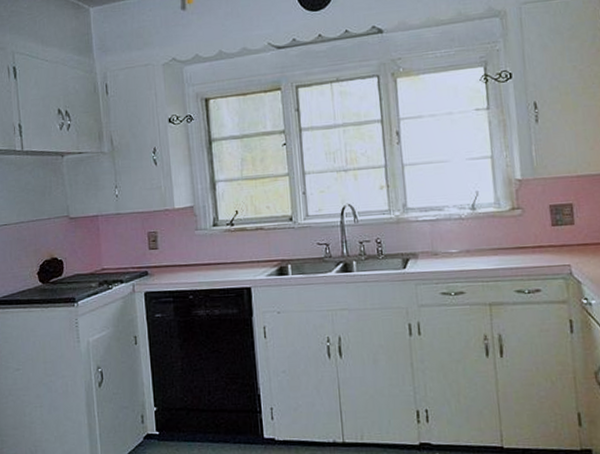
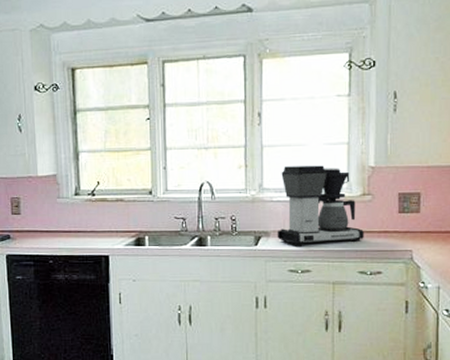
coffee maker: none [425,181,518,267] -> present [277,165,364,246]

